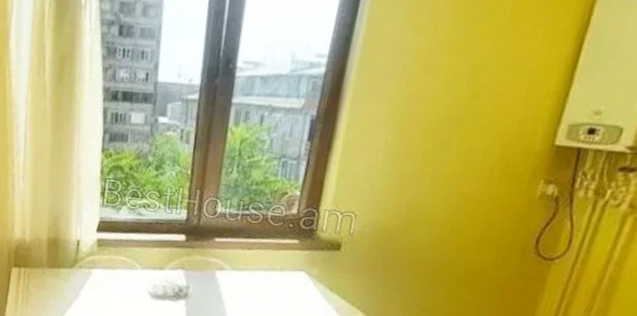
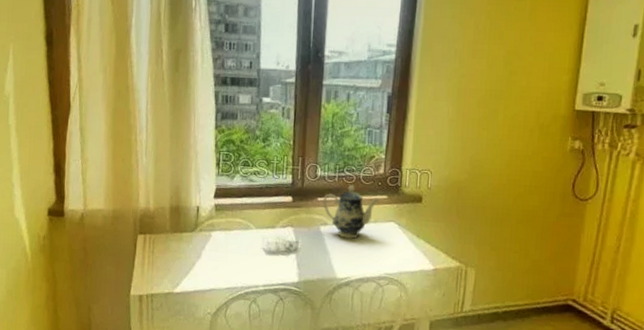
teapot: none [221,224,289,288] -> present [323,184,380,240]

